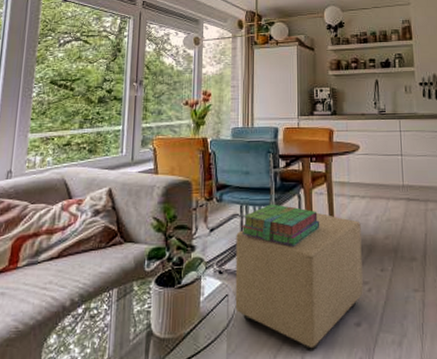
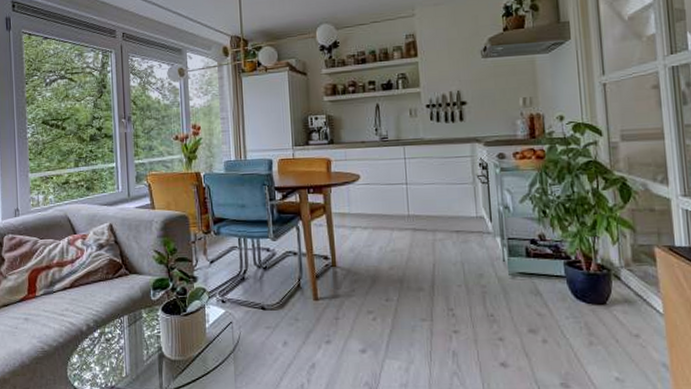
ottoman: present [235,213,363,352] -> none [236,245,368,375]
stack of books: present [241,204,320,247] -> none [241,236,321,277]

